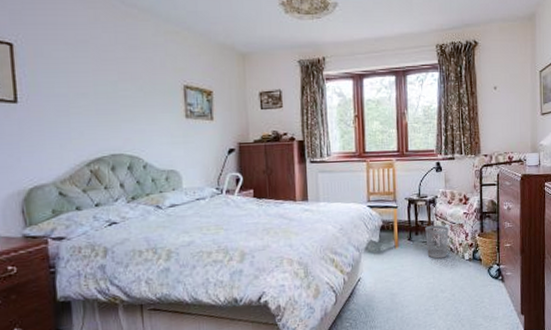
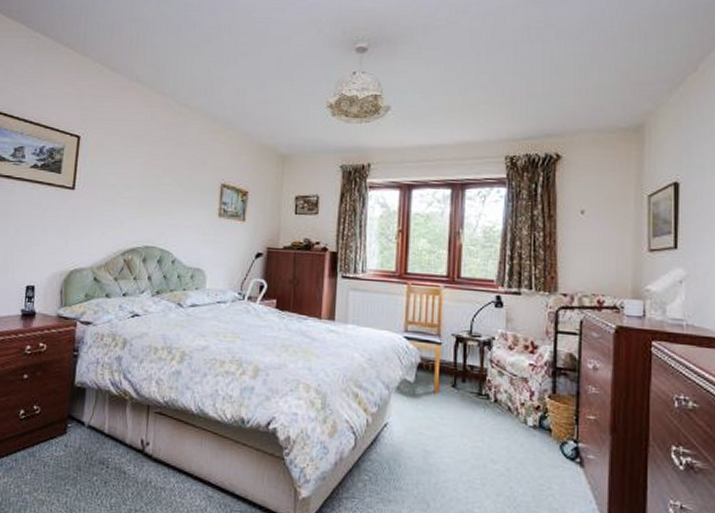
wastebasket: present [425,225,449,259] -> none [475,373,507,418]

